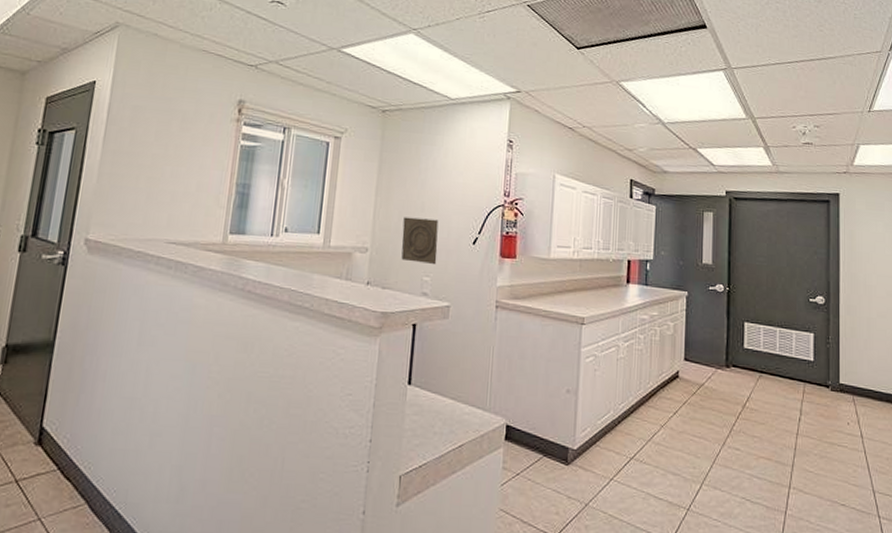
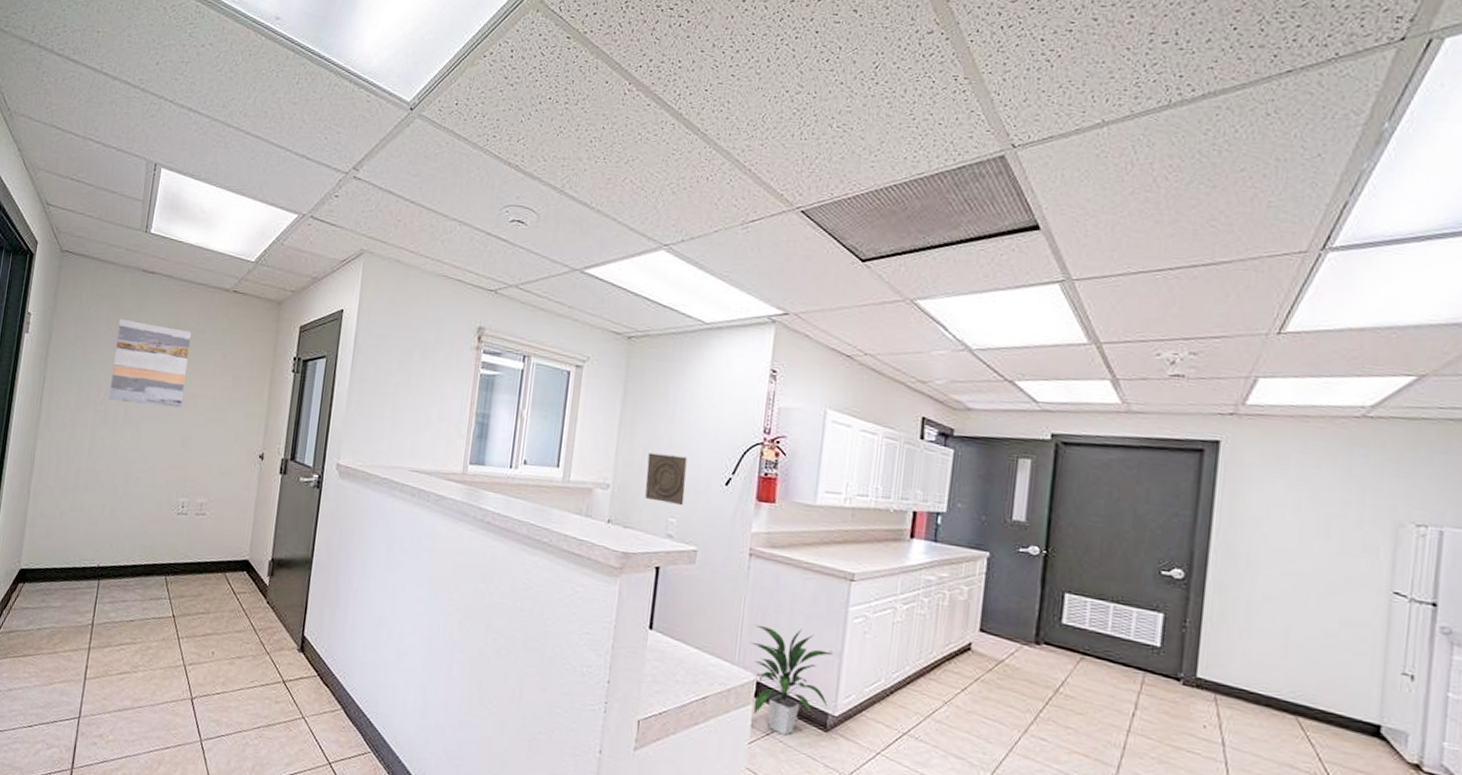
indoor plant: none [500,371,570,473] -> present [750,624,833,736]

